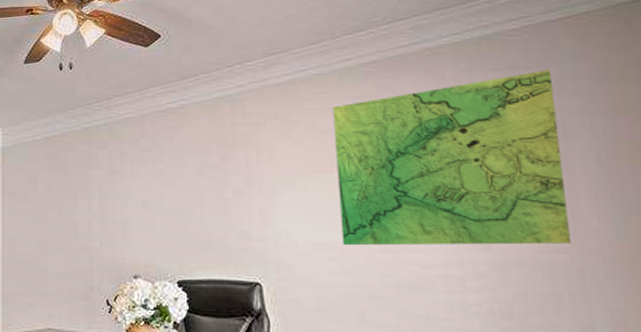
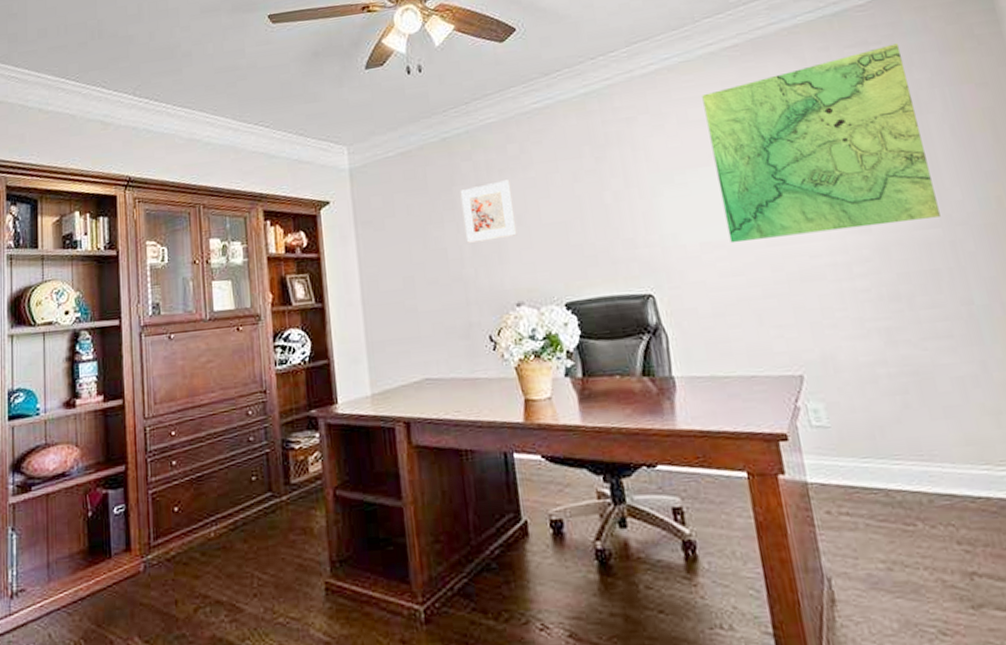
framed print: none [94,168,141,220] -> present [460,180,518,243]

